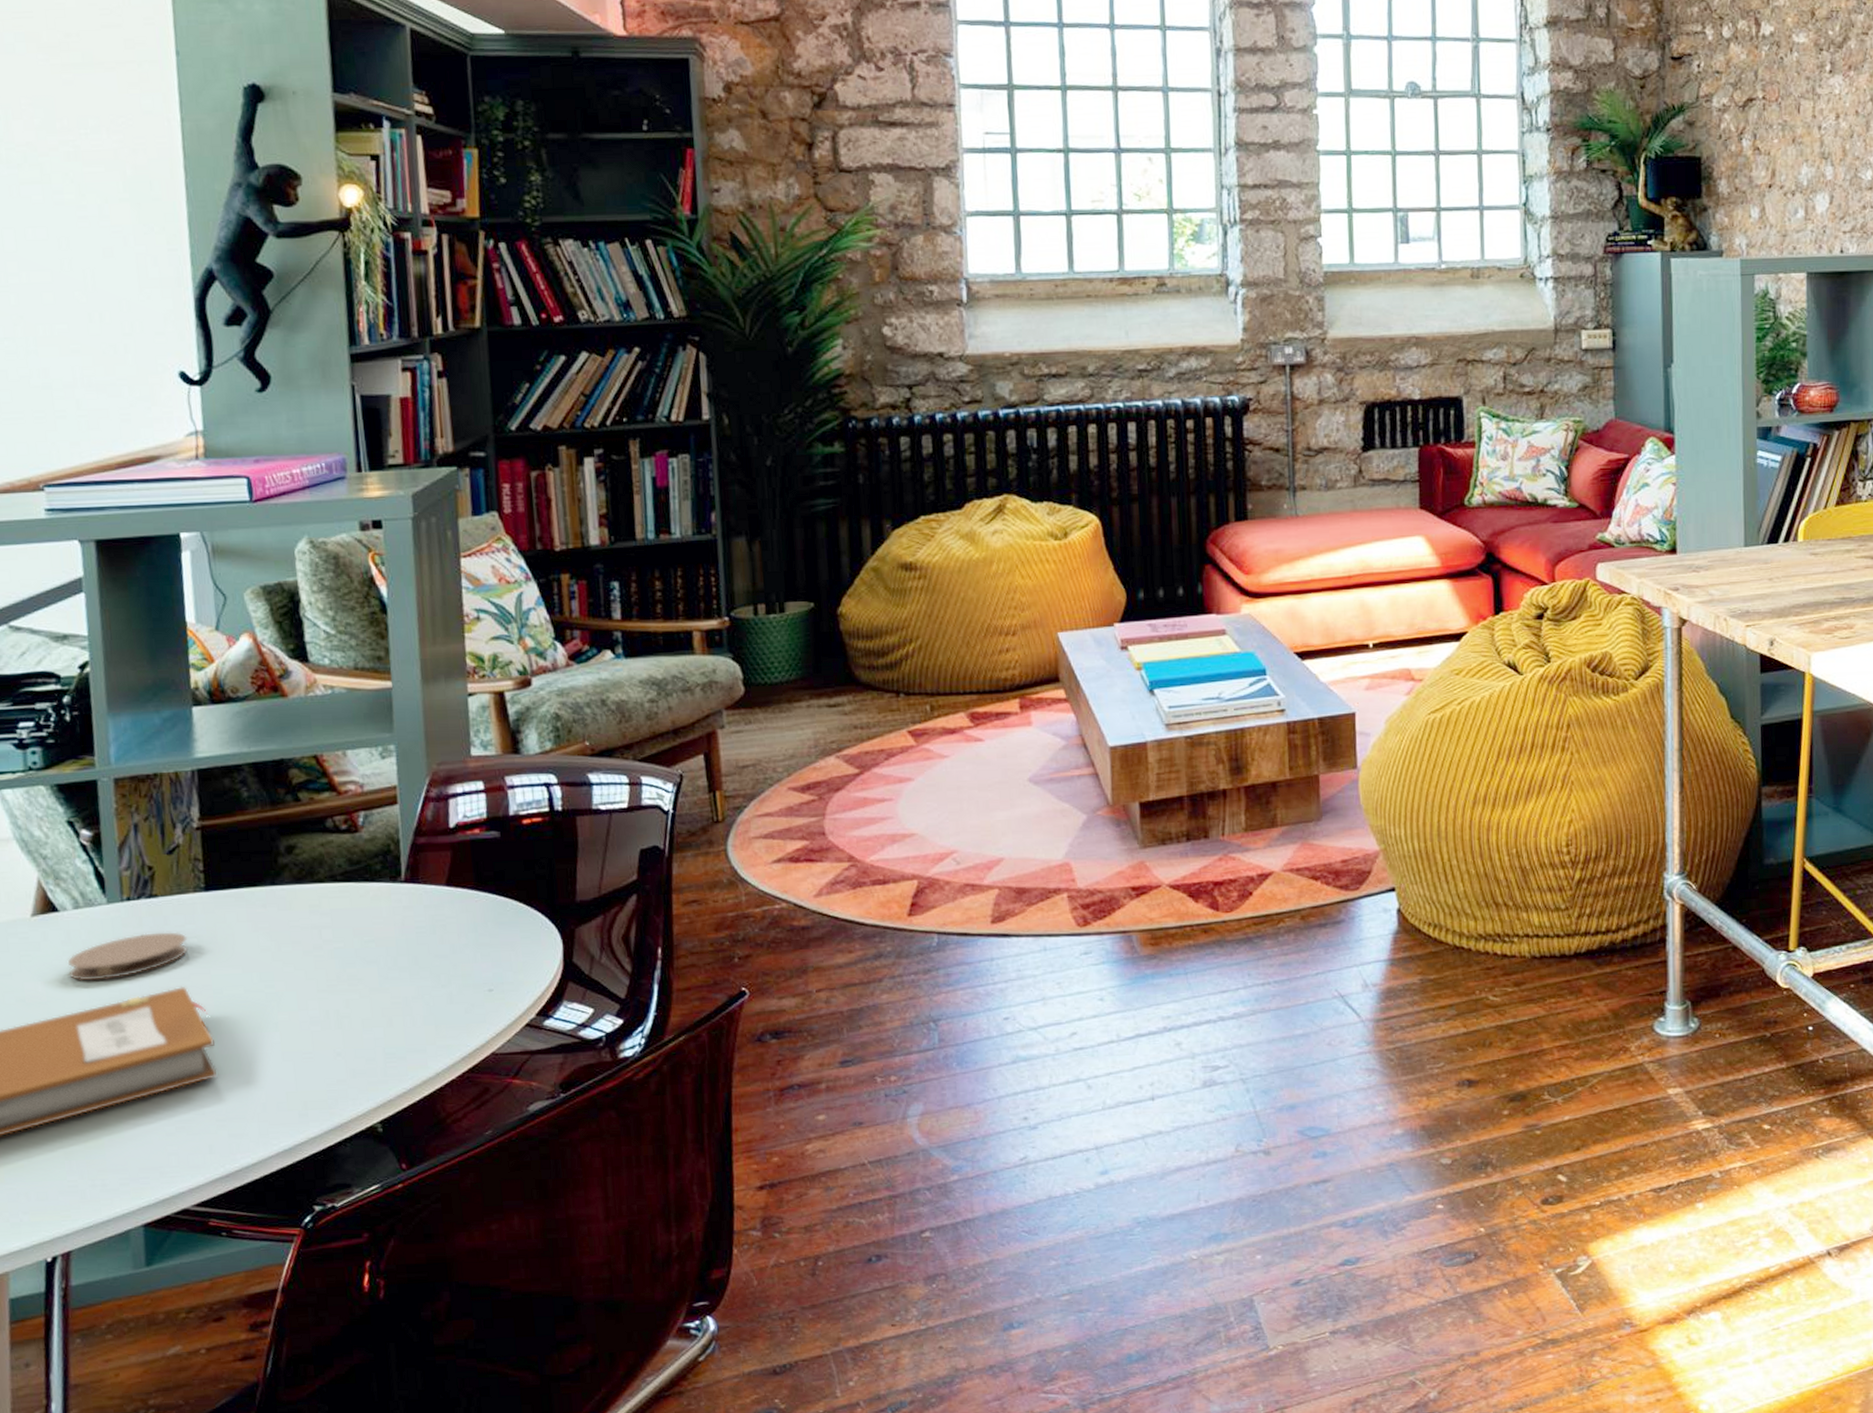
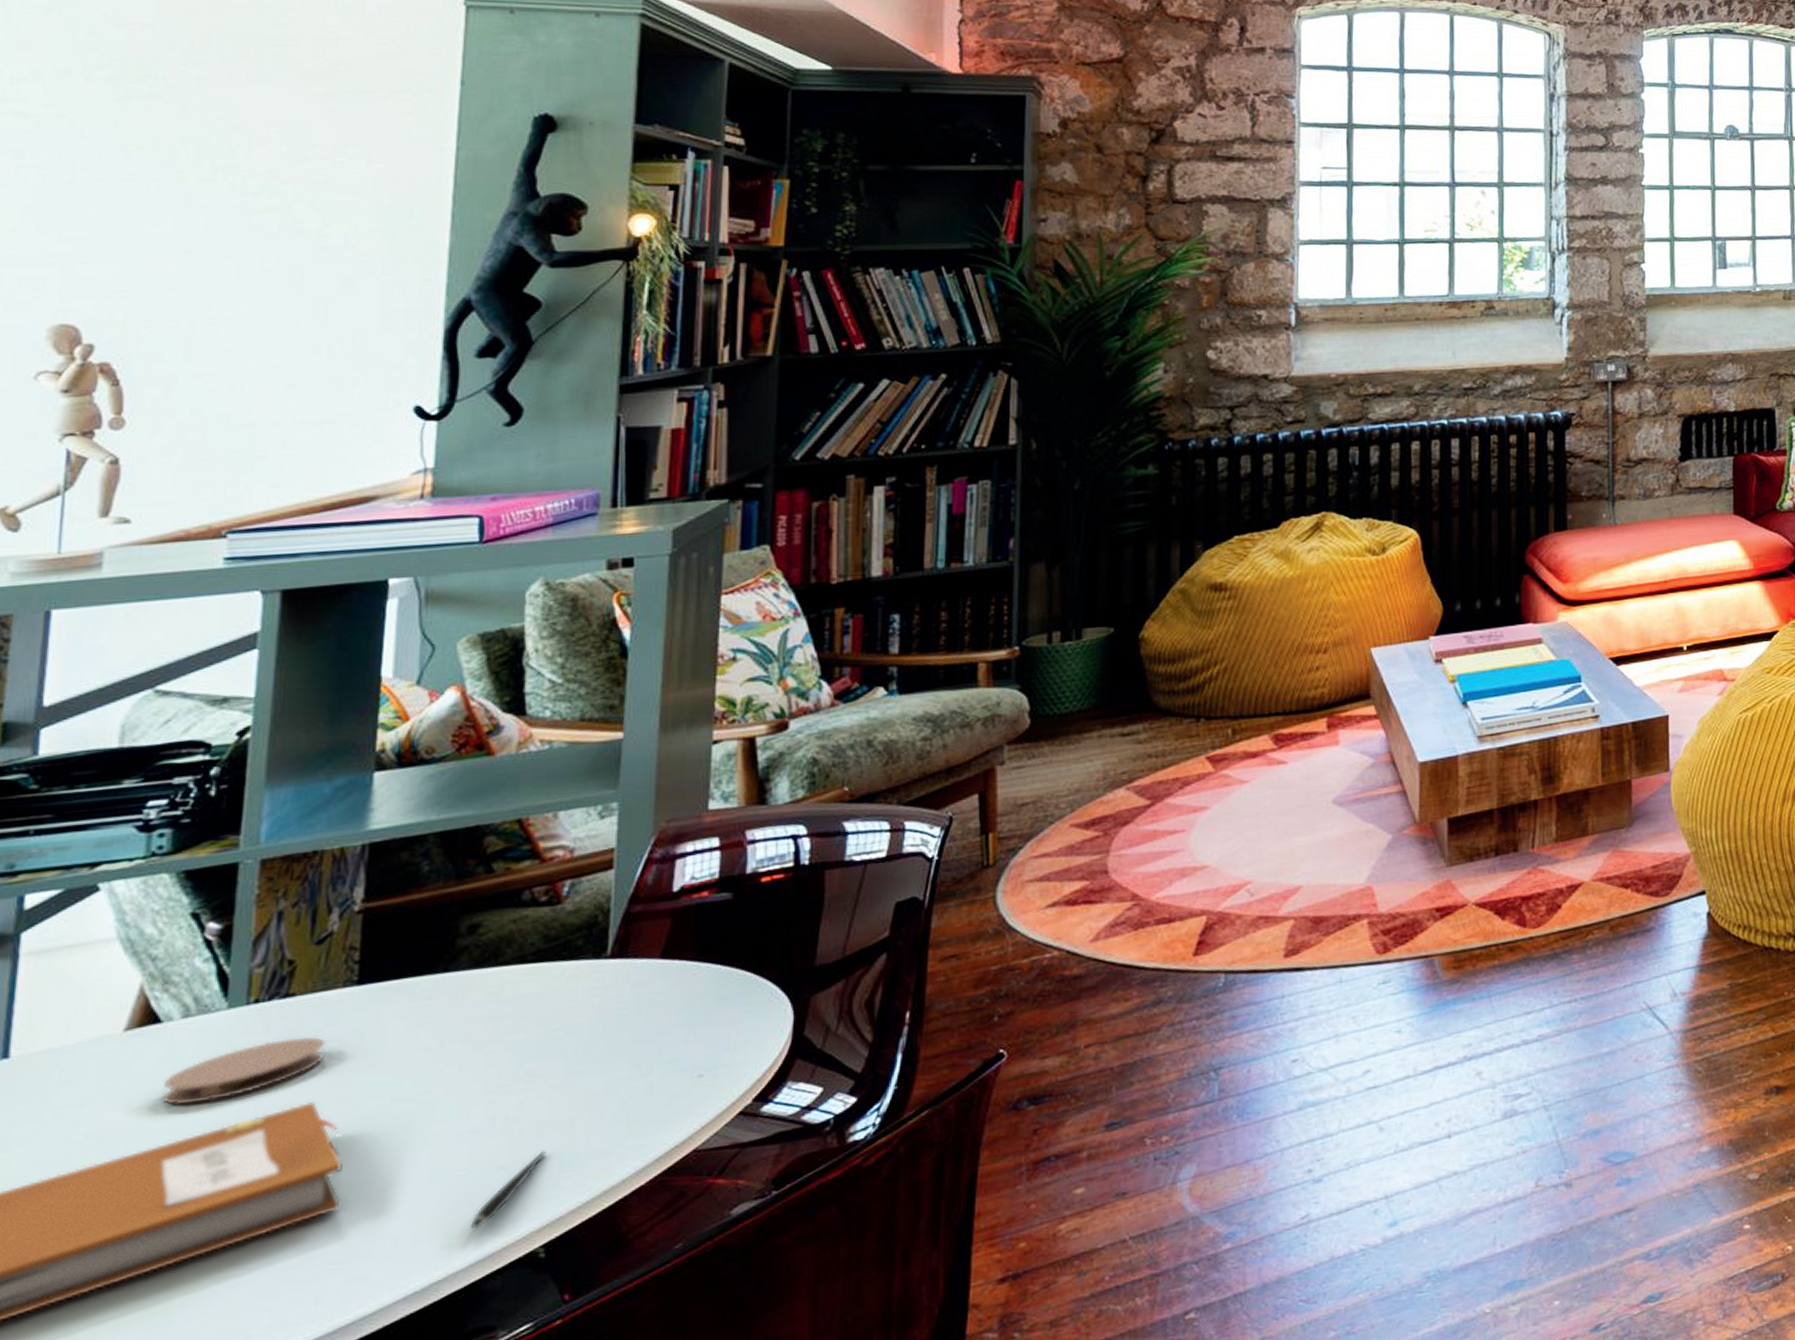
pen: none [320,1043,373,1104] -> present [470,1150,546,1229]

